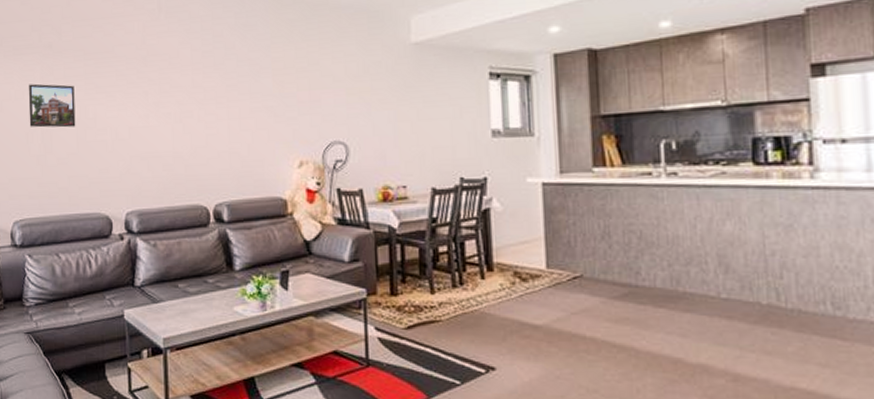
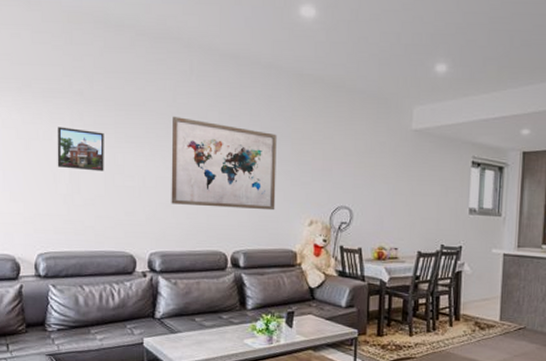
wall art: none [143,59,259,156] -> present [171,116,277,211]

